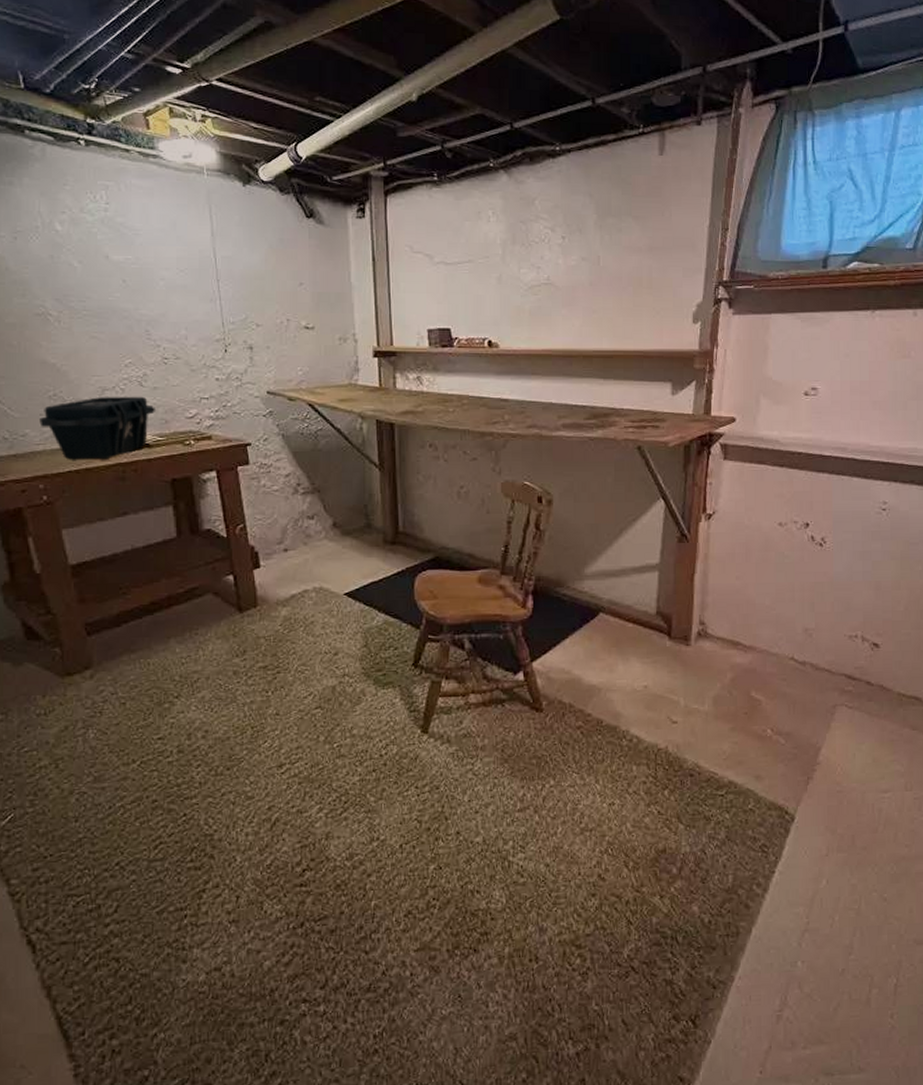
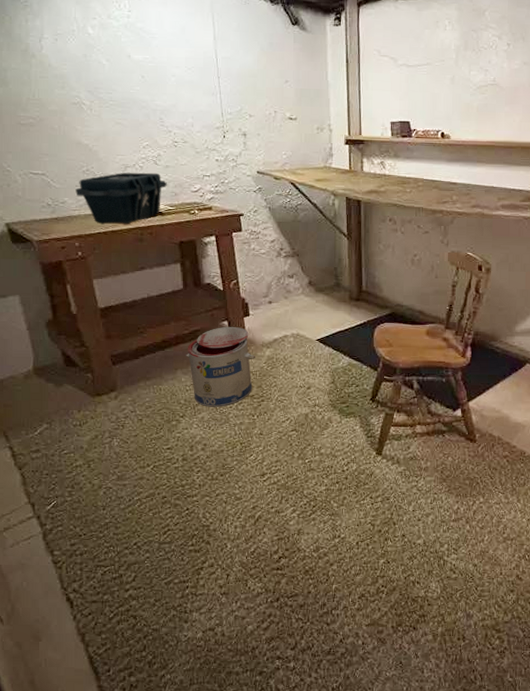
paint can: none [180,581,268,684] -> present [186,326,255,407]

